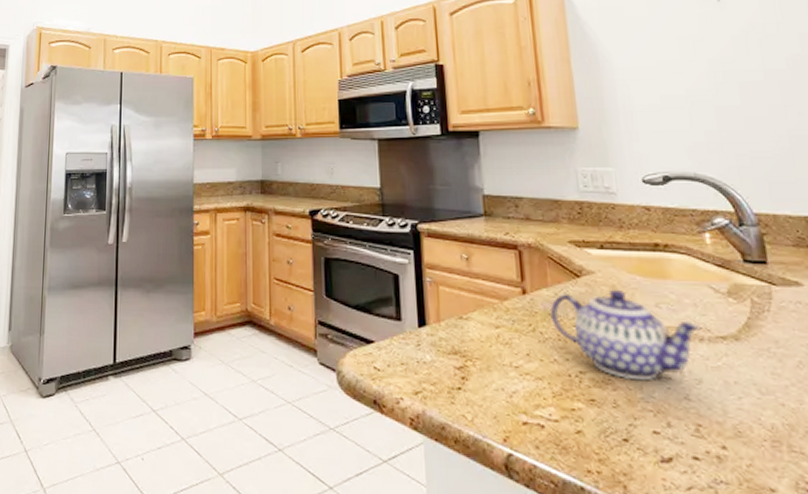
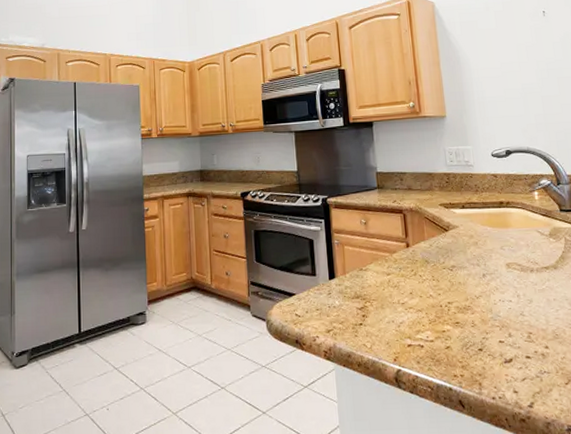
teapot: present [550,289,702,380] -> none [427,238,532,305]

